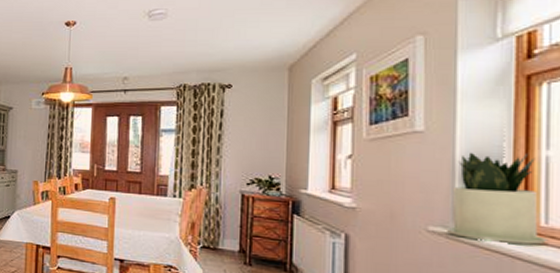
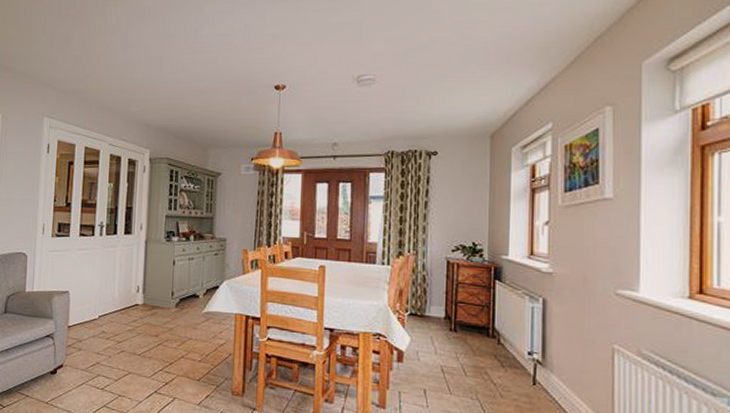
planter: present [445,152,549,245] -> none [632,218,720,306]

